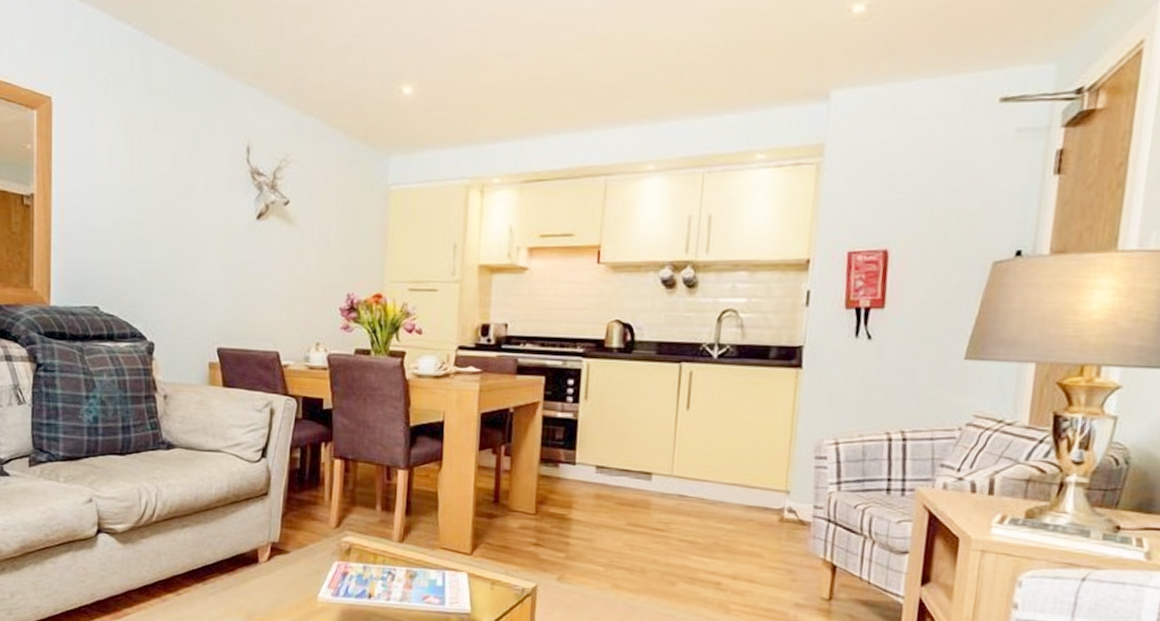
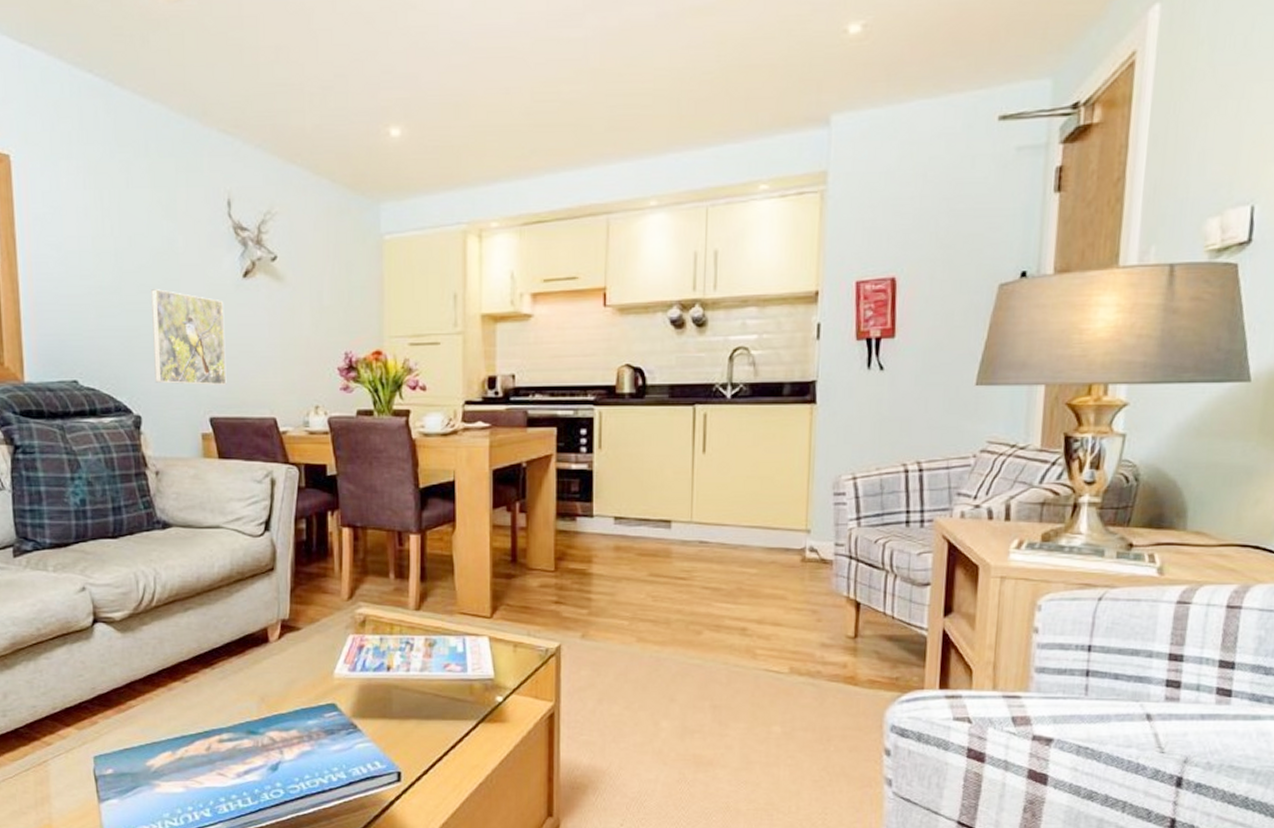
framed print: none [169,226,238,318] -> present [151,289,227,385]

